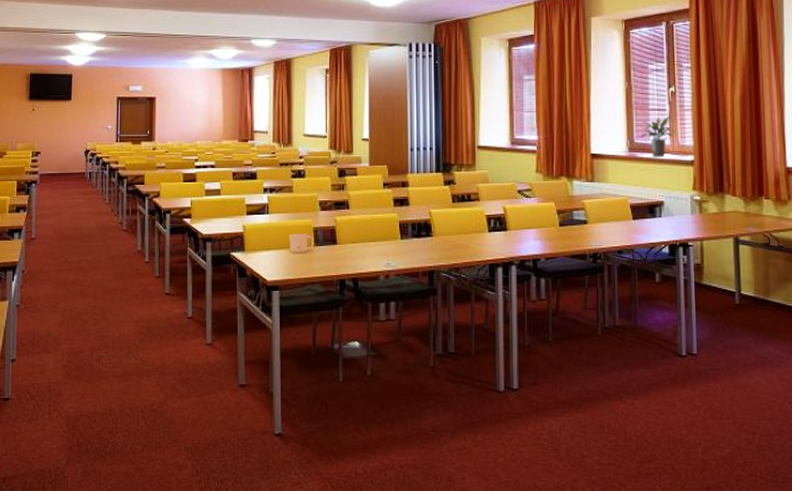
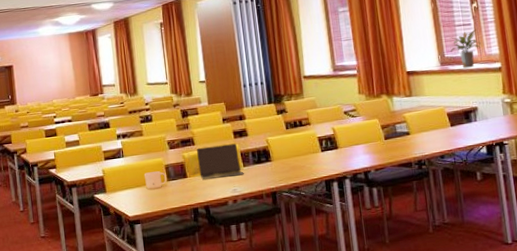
laptop: none [351,212,401,250] -> present [197,143,244,181]

